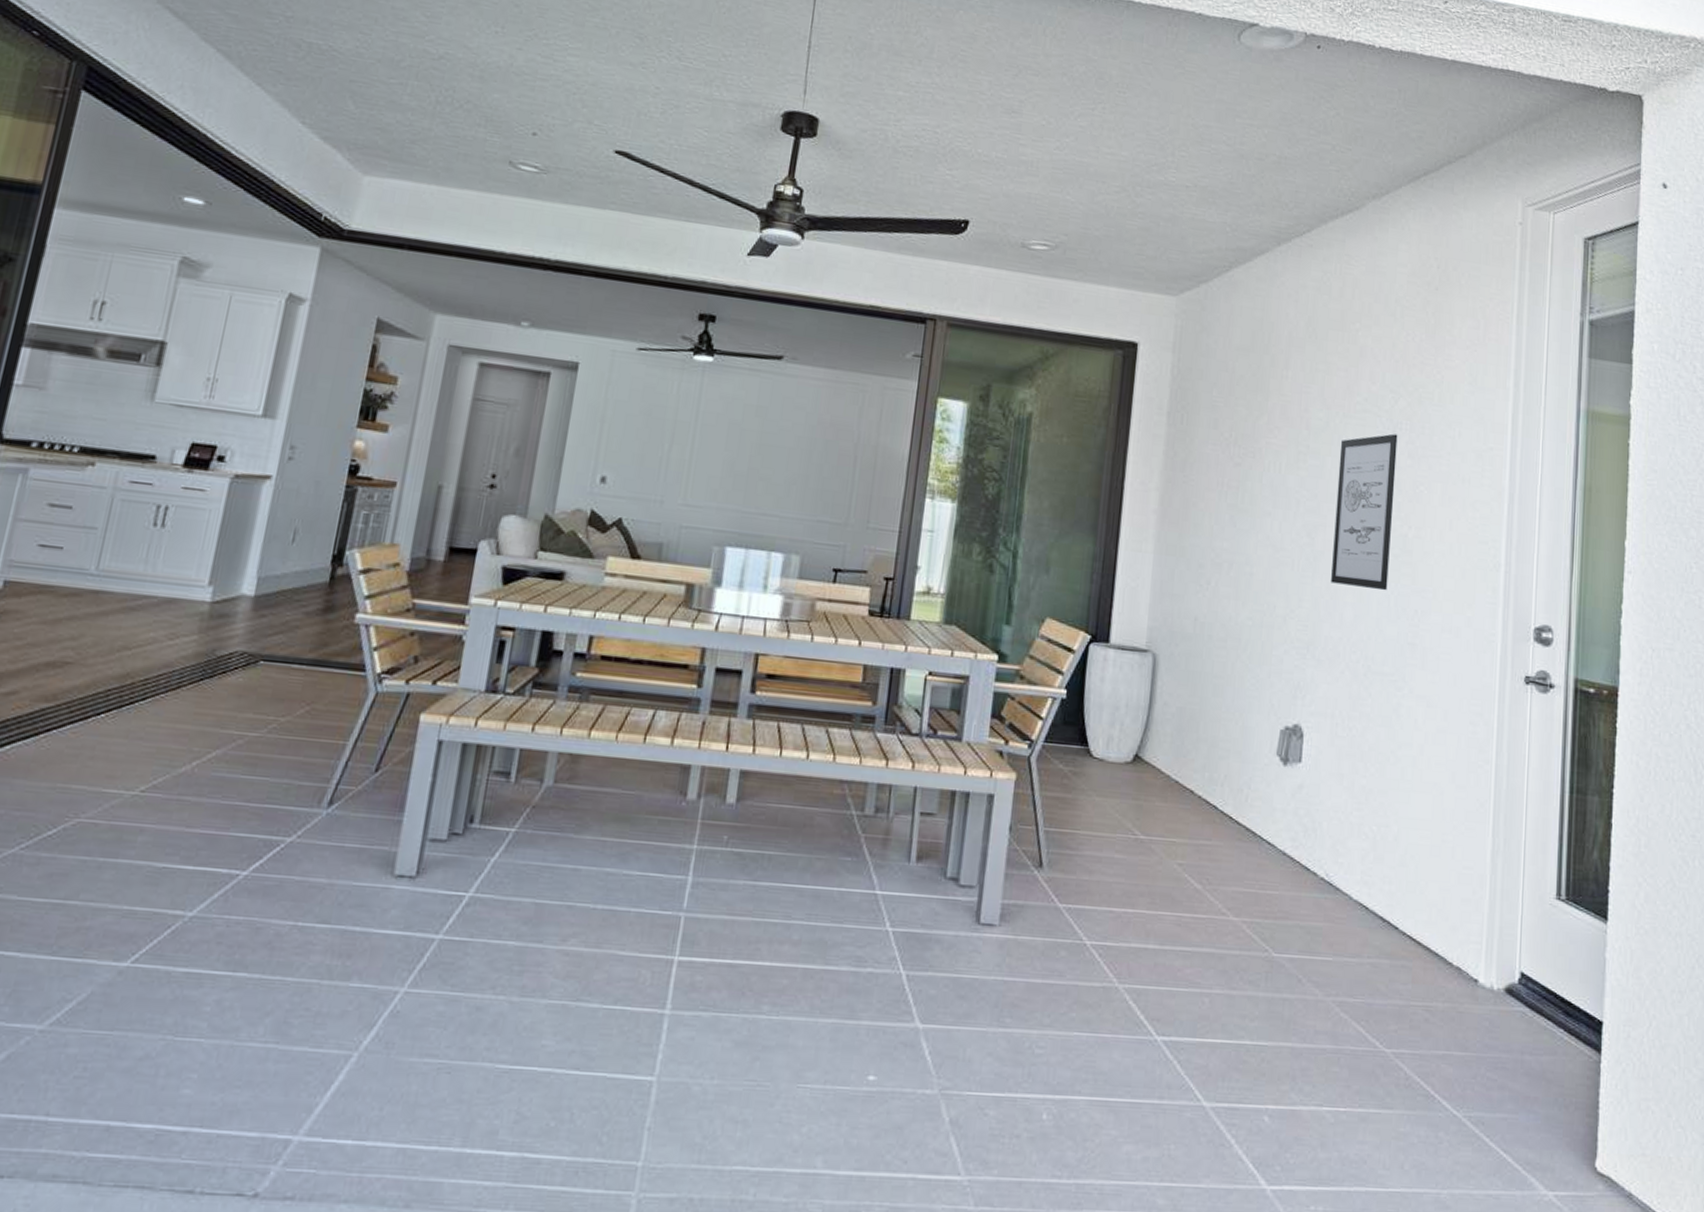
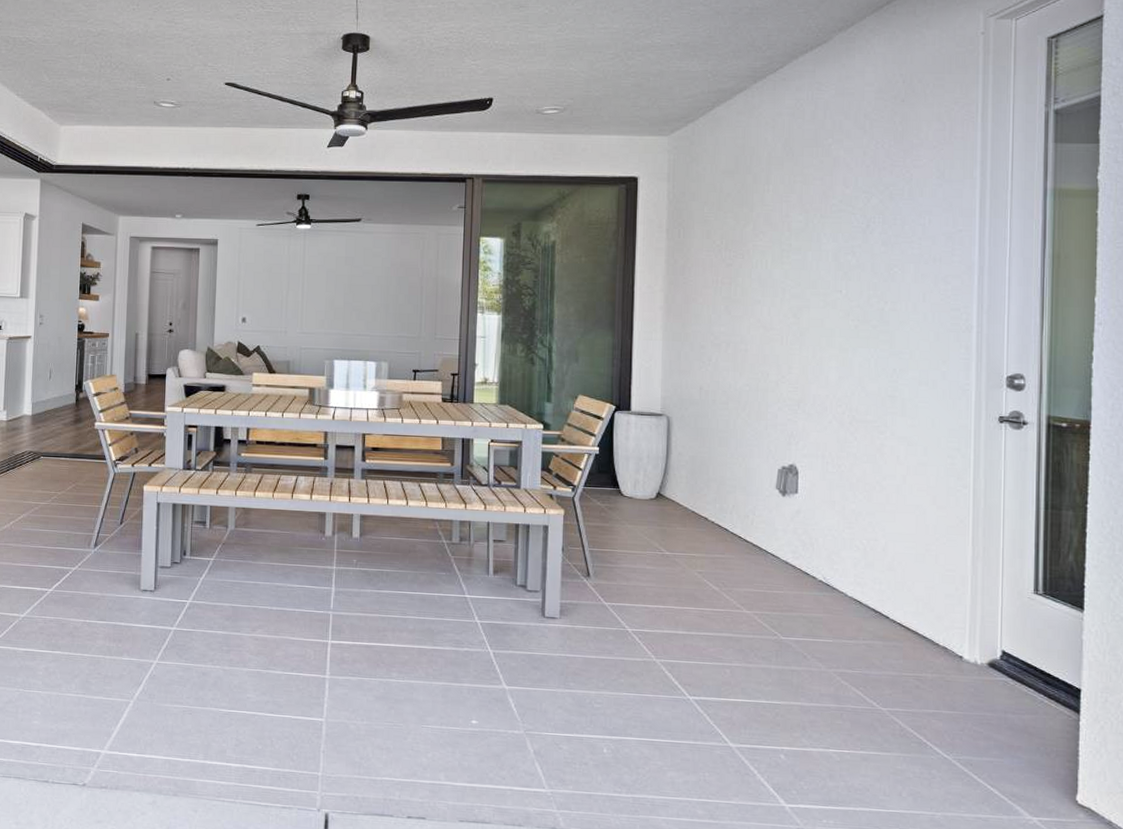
wall art: present [1331,433,1398,591] -> none [816,227,872,356]

